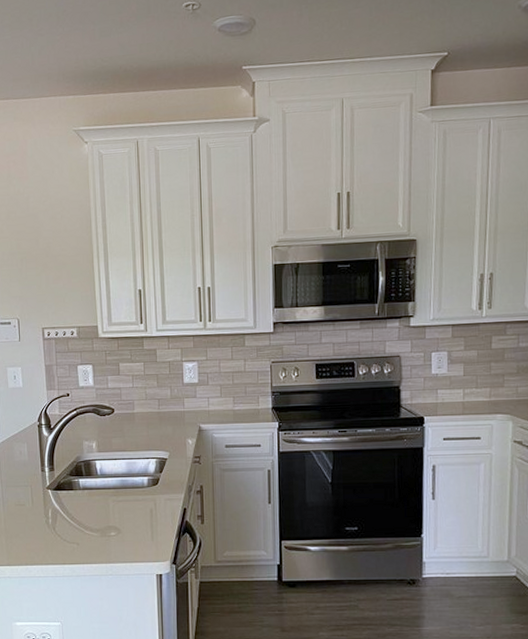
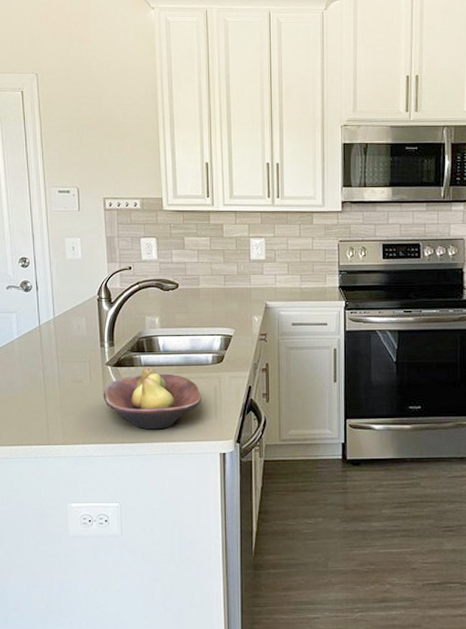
fruit bowl: none [44,491,138,551] -> present [103,368,201,430]

